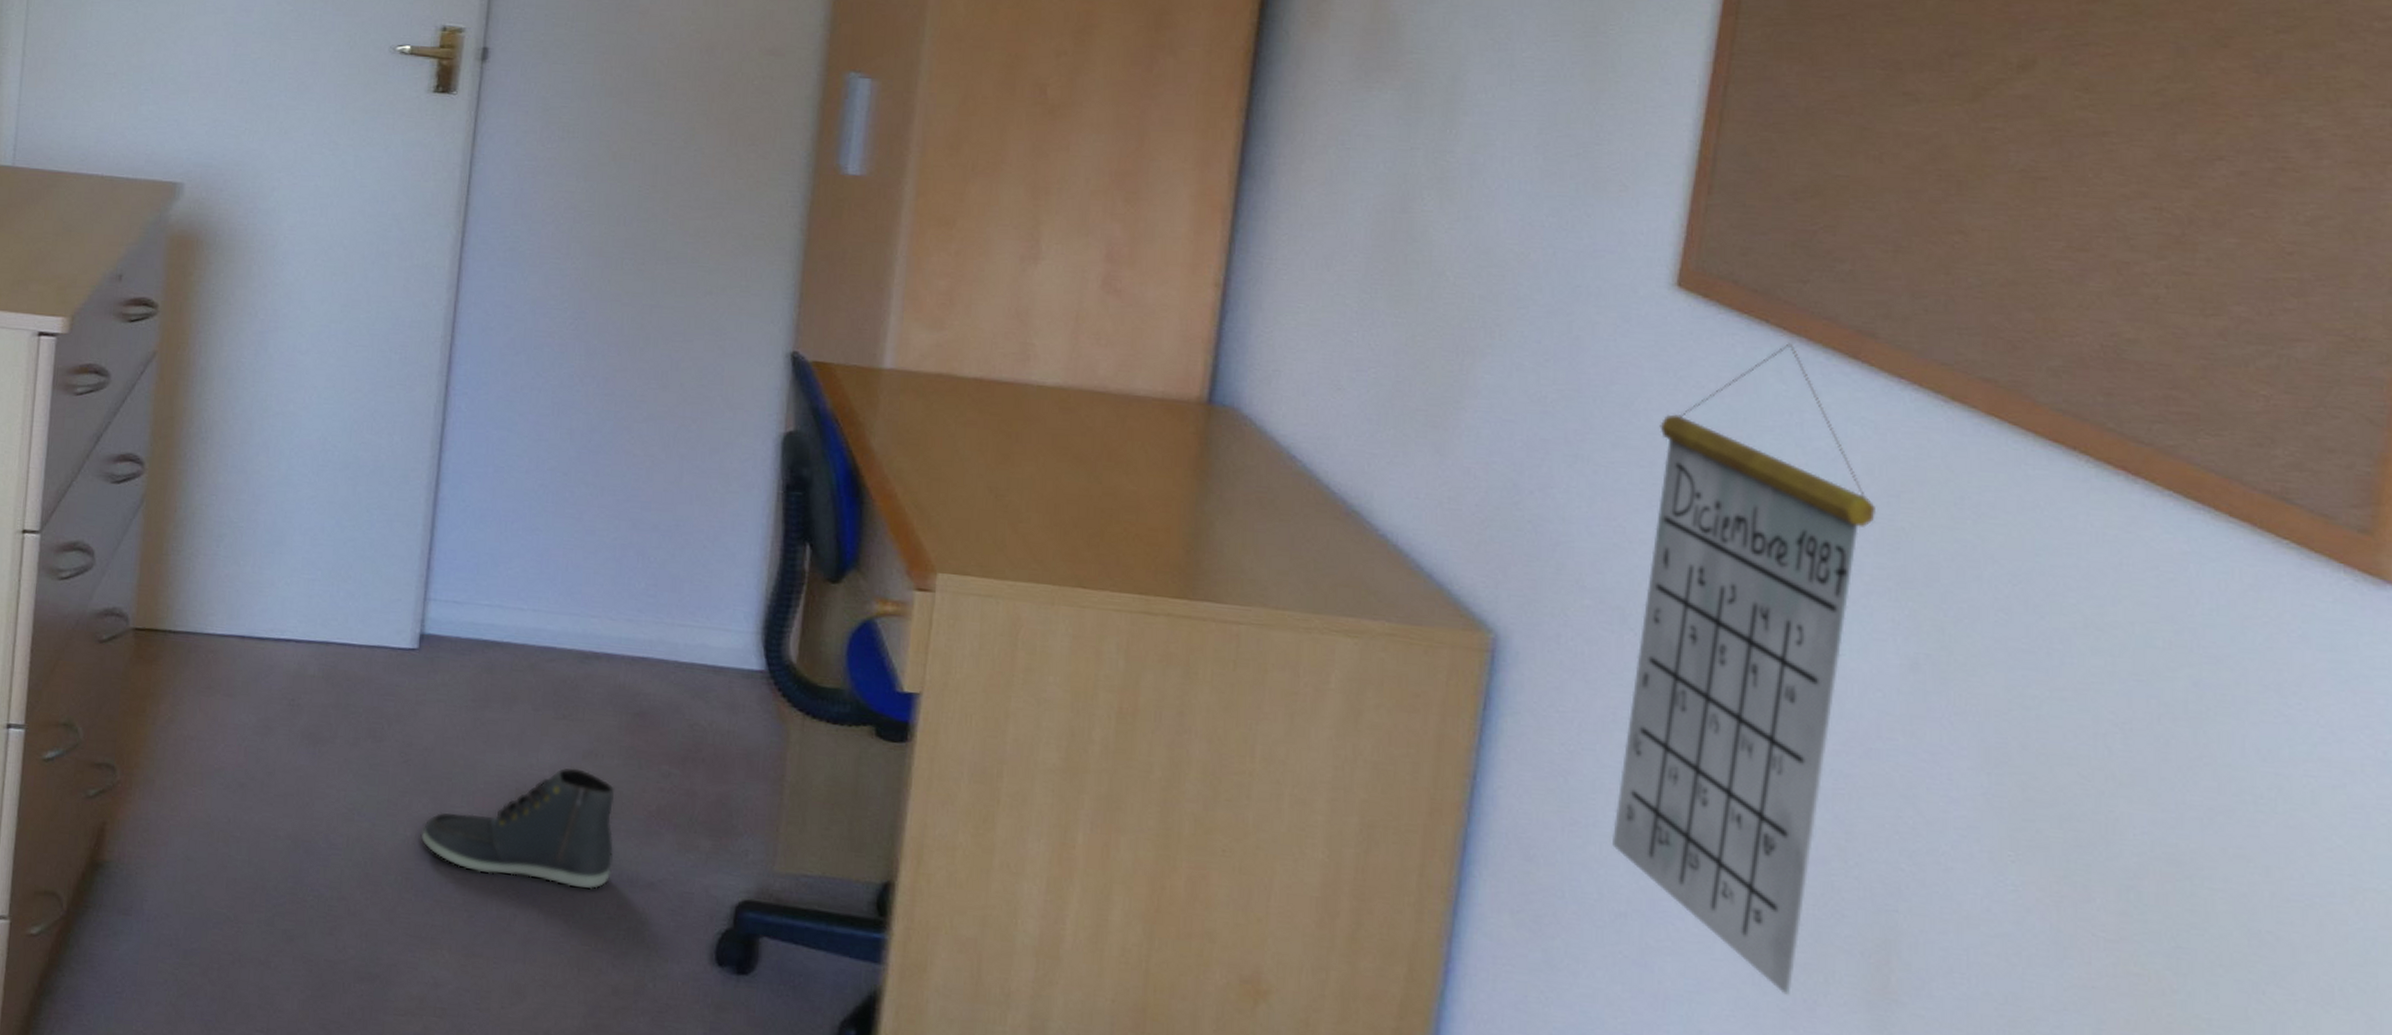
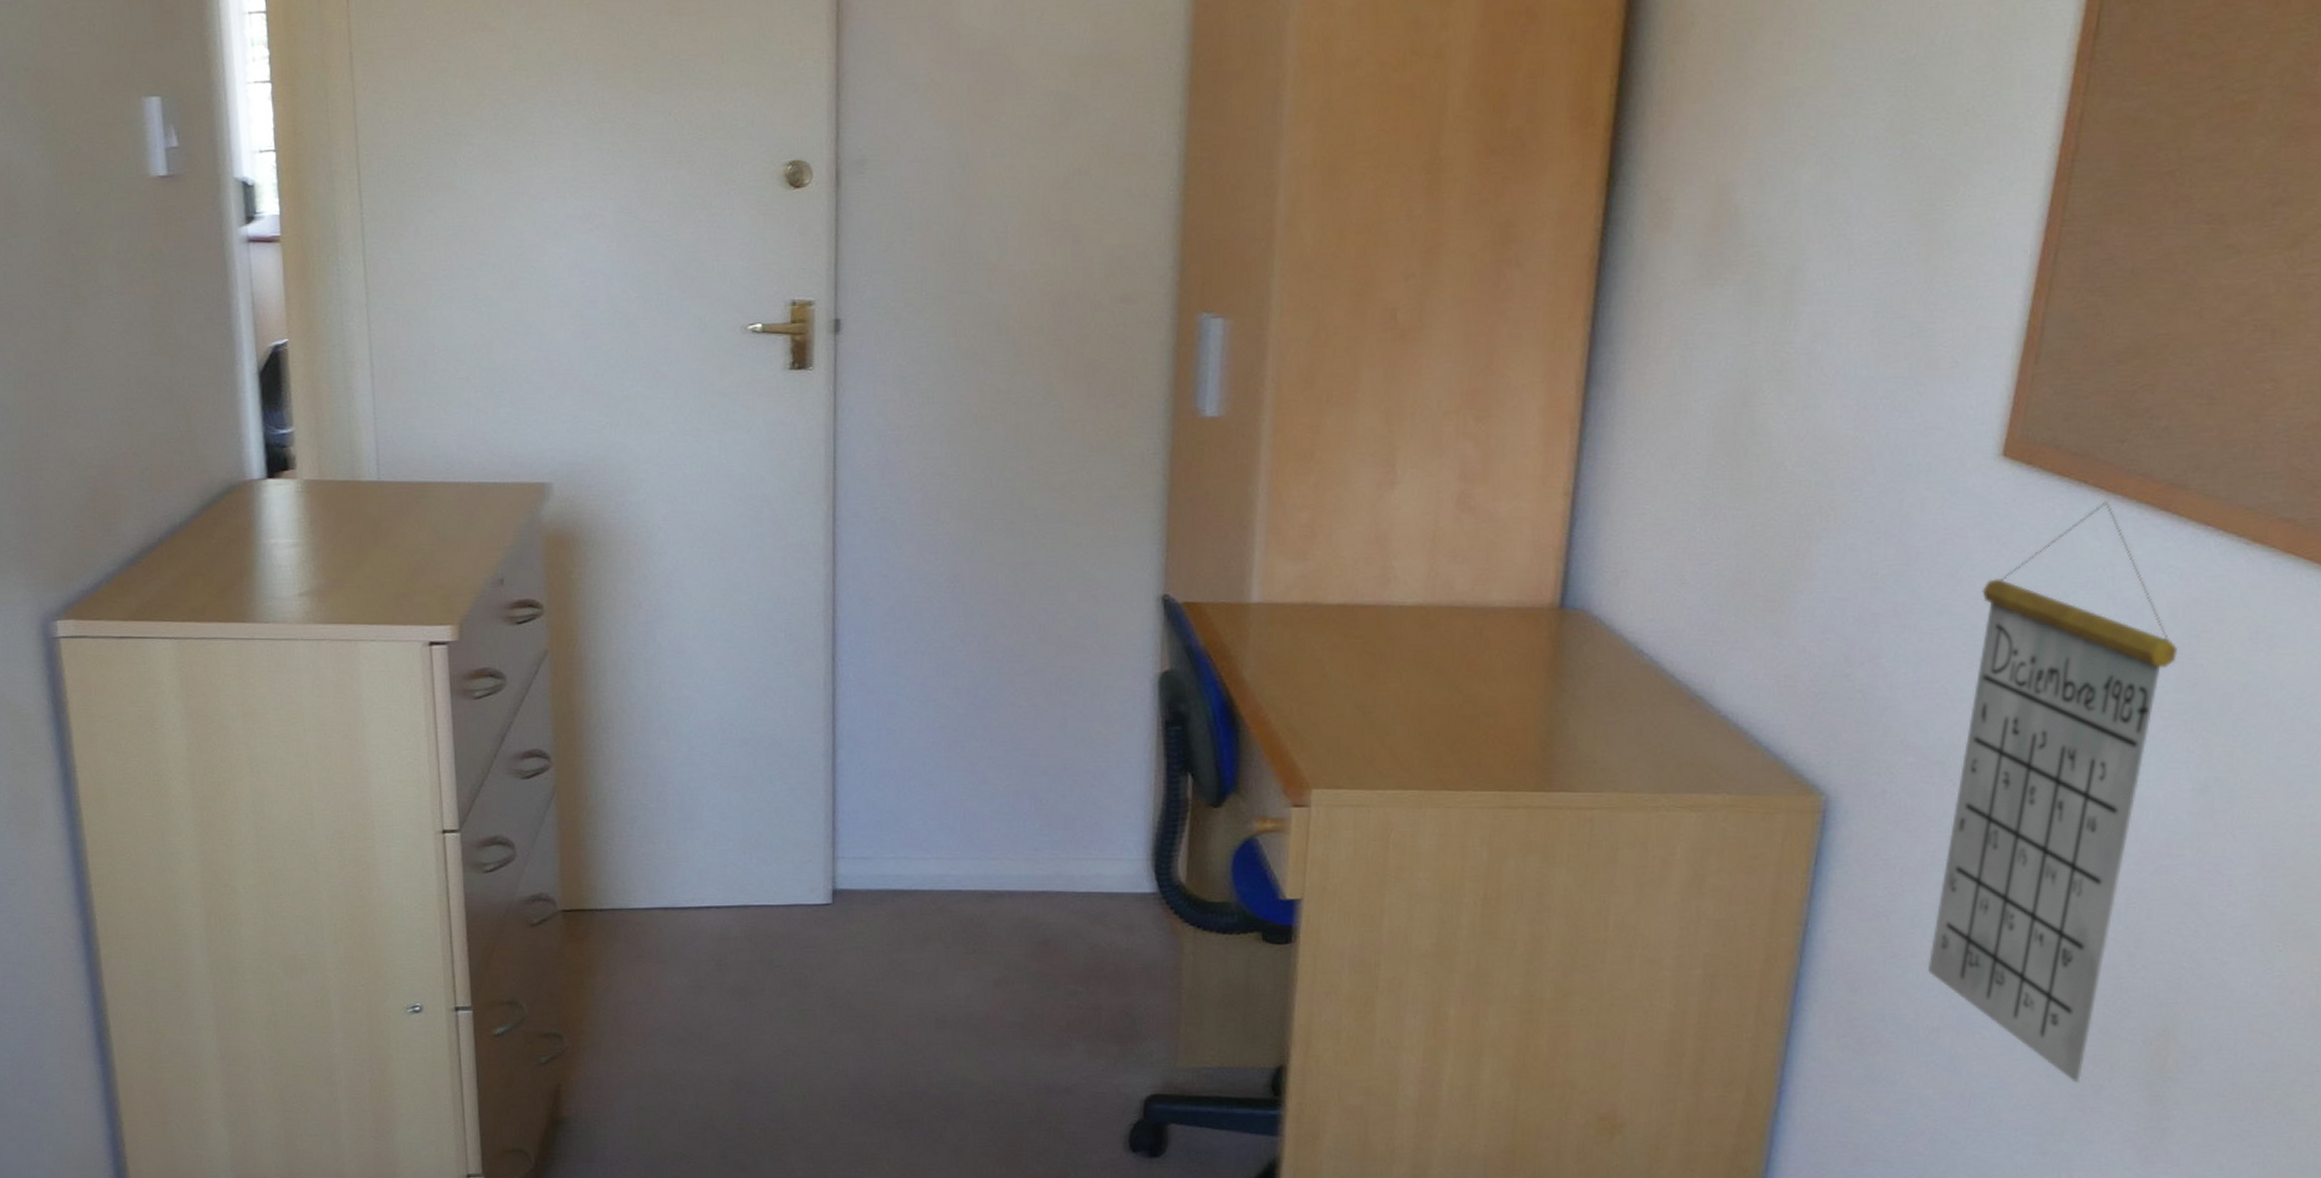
sneaker: present [420,767,615,890] -> none [852,995,1030,1099]

